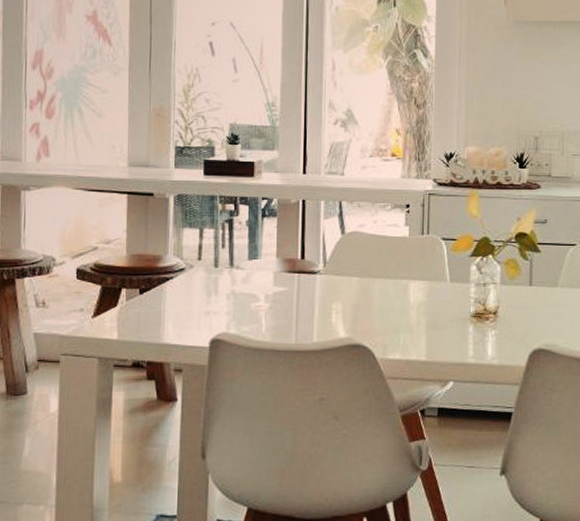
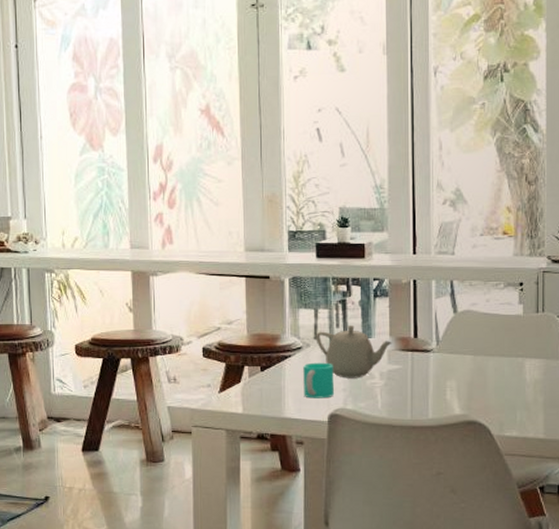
cup: none [184,284,217,323] -> present [303,362,334,399]
teapot: none [200,245,278,301] -> present [315,325,392,378]

